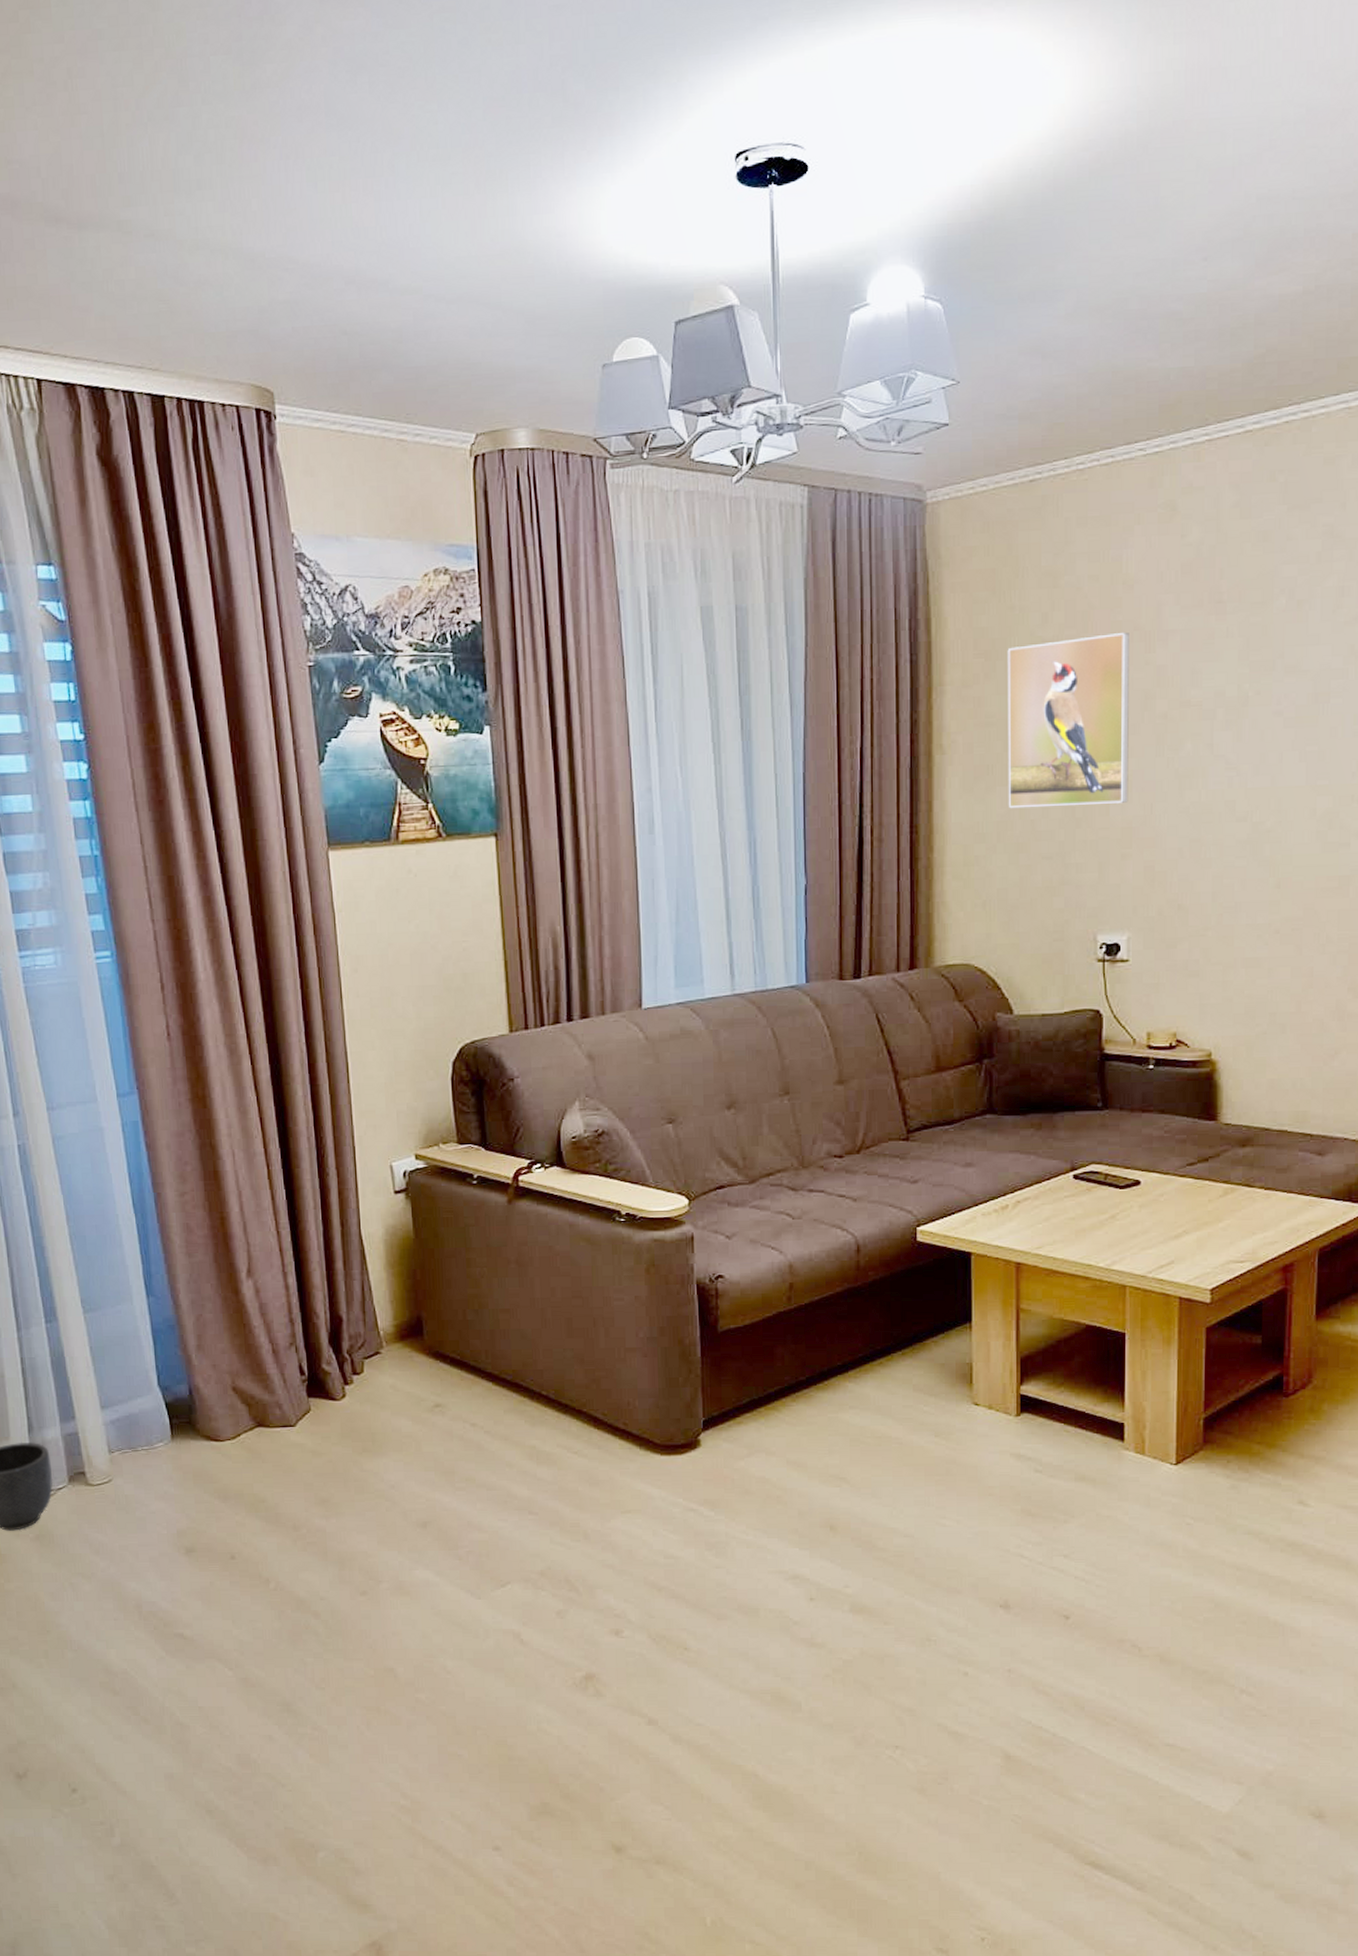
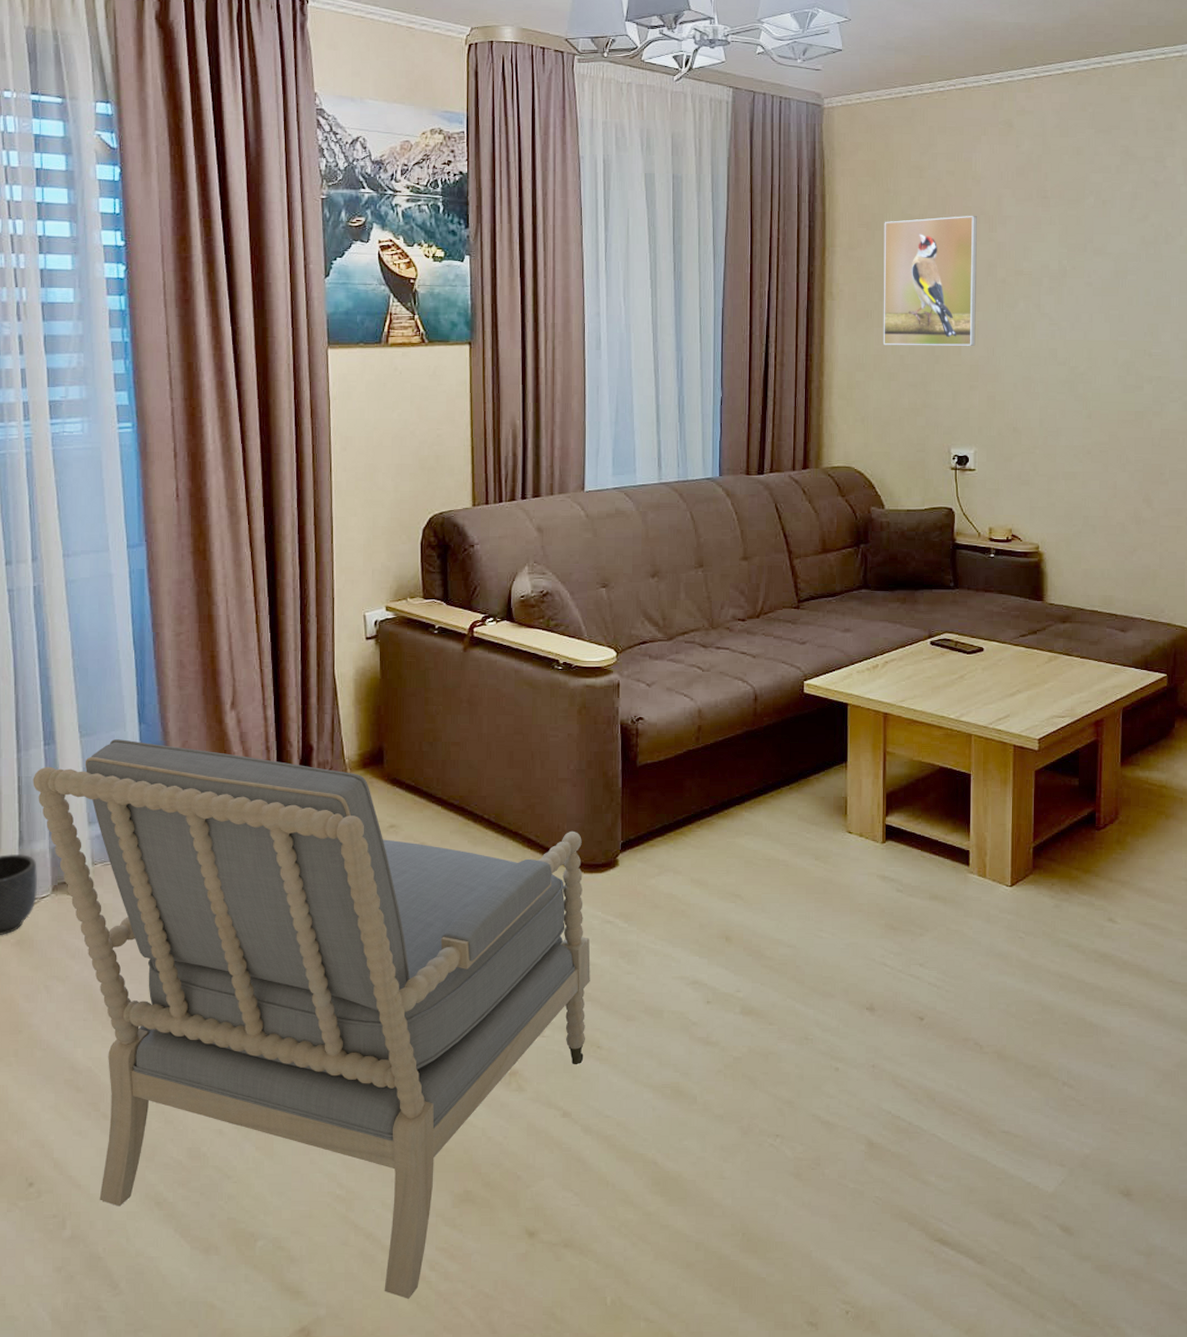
armchair: none [36,1314,673,1915] -> present [33,739,591,1299]

